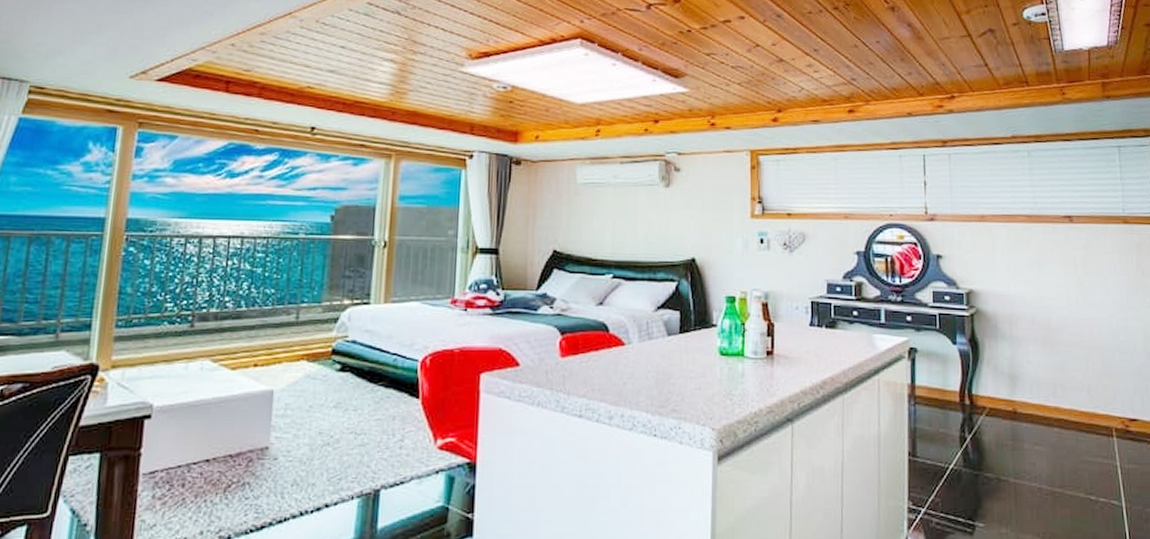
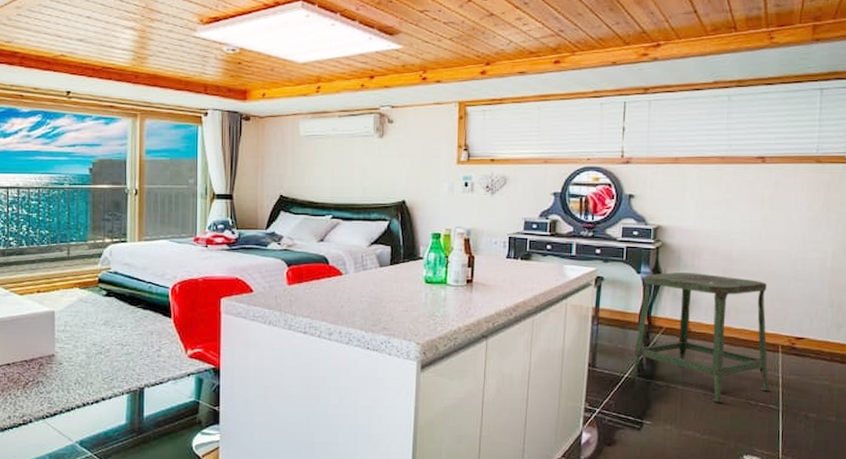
stool: none [956,343,1110,499] -> present [630,272,770,403]

